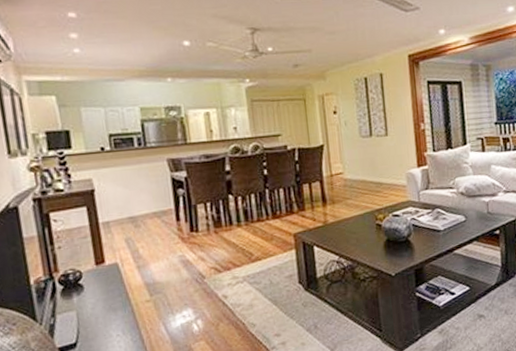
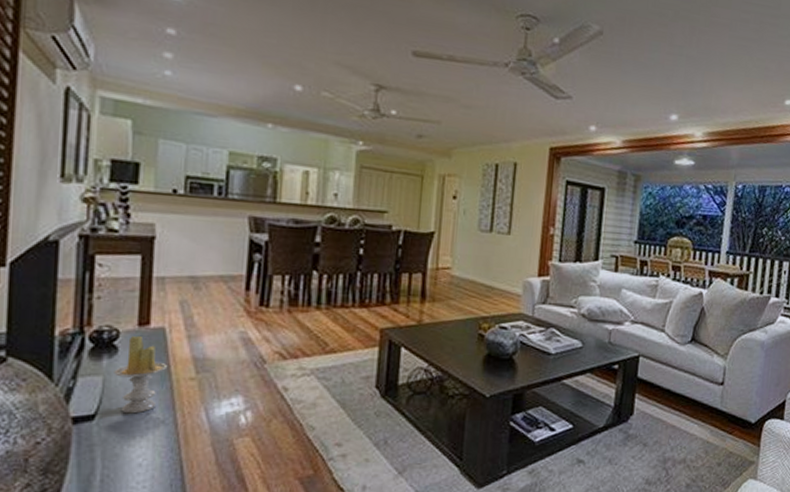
candle: none [84,272,127,338] -> present [114,335,168,414]

